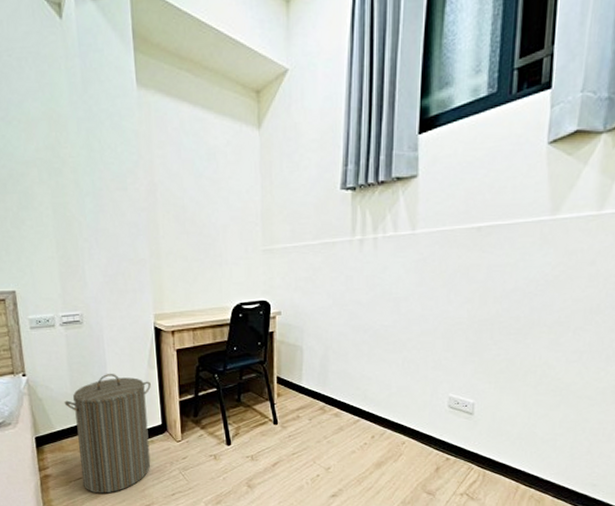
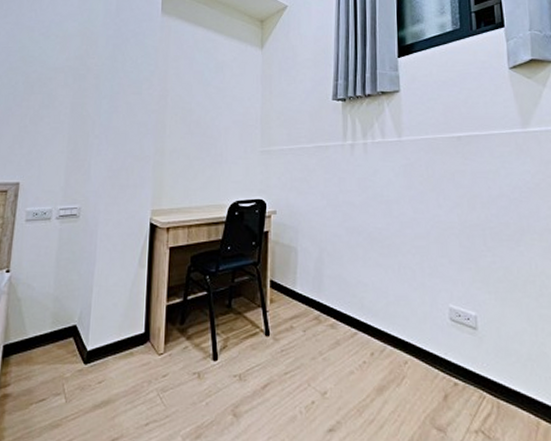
laundry hamper: present [64,373,151,494] -> none [43,271,138,421]

